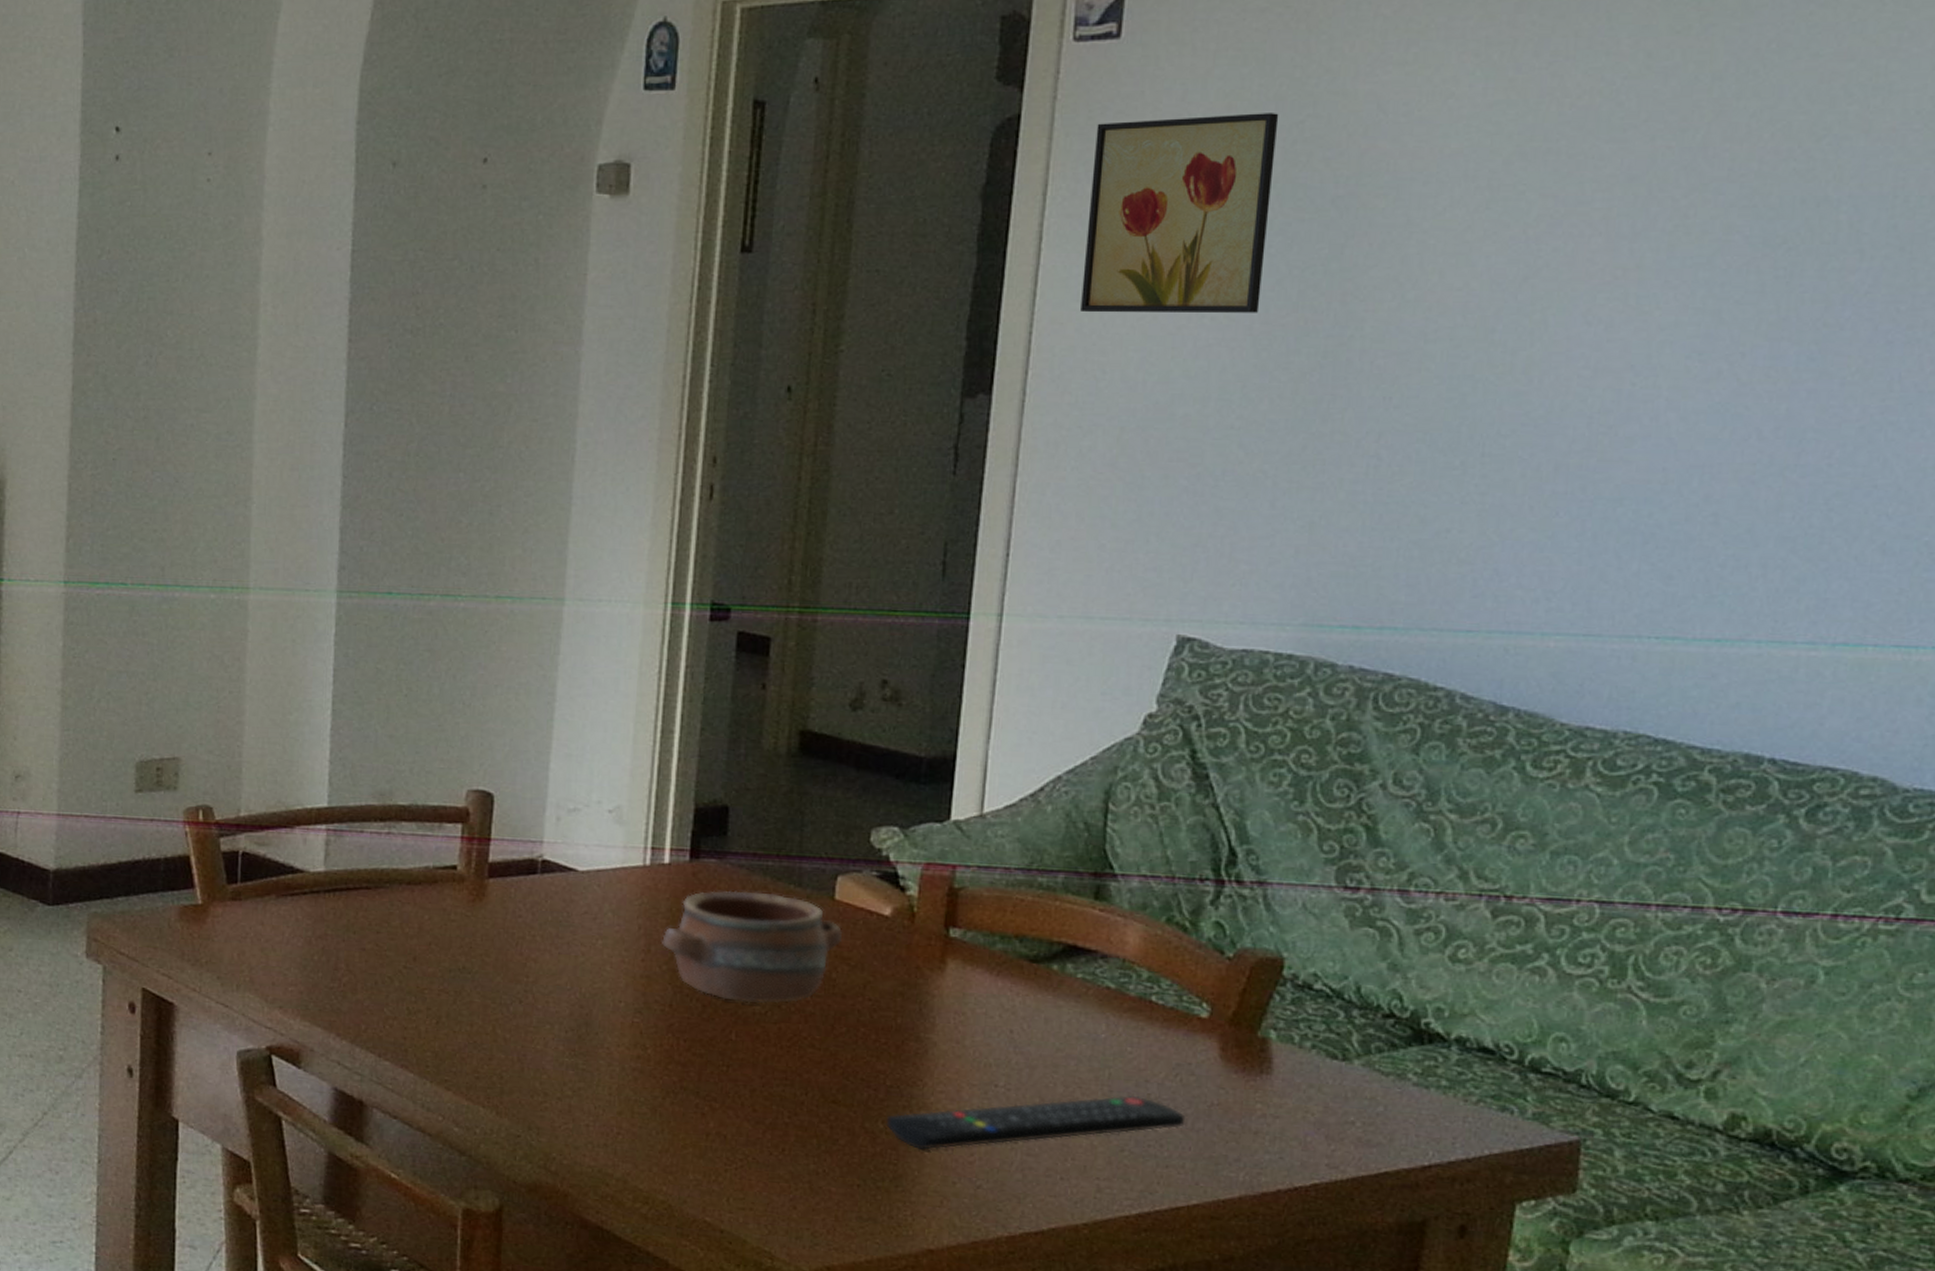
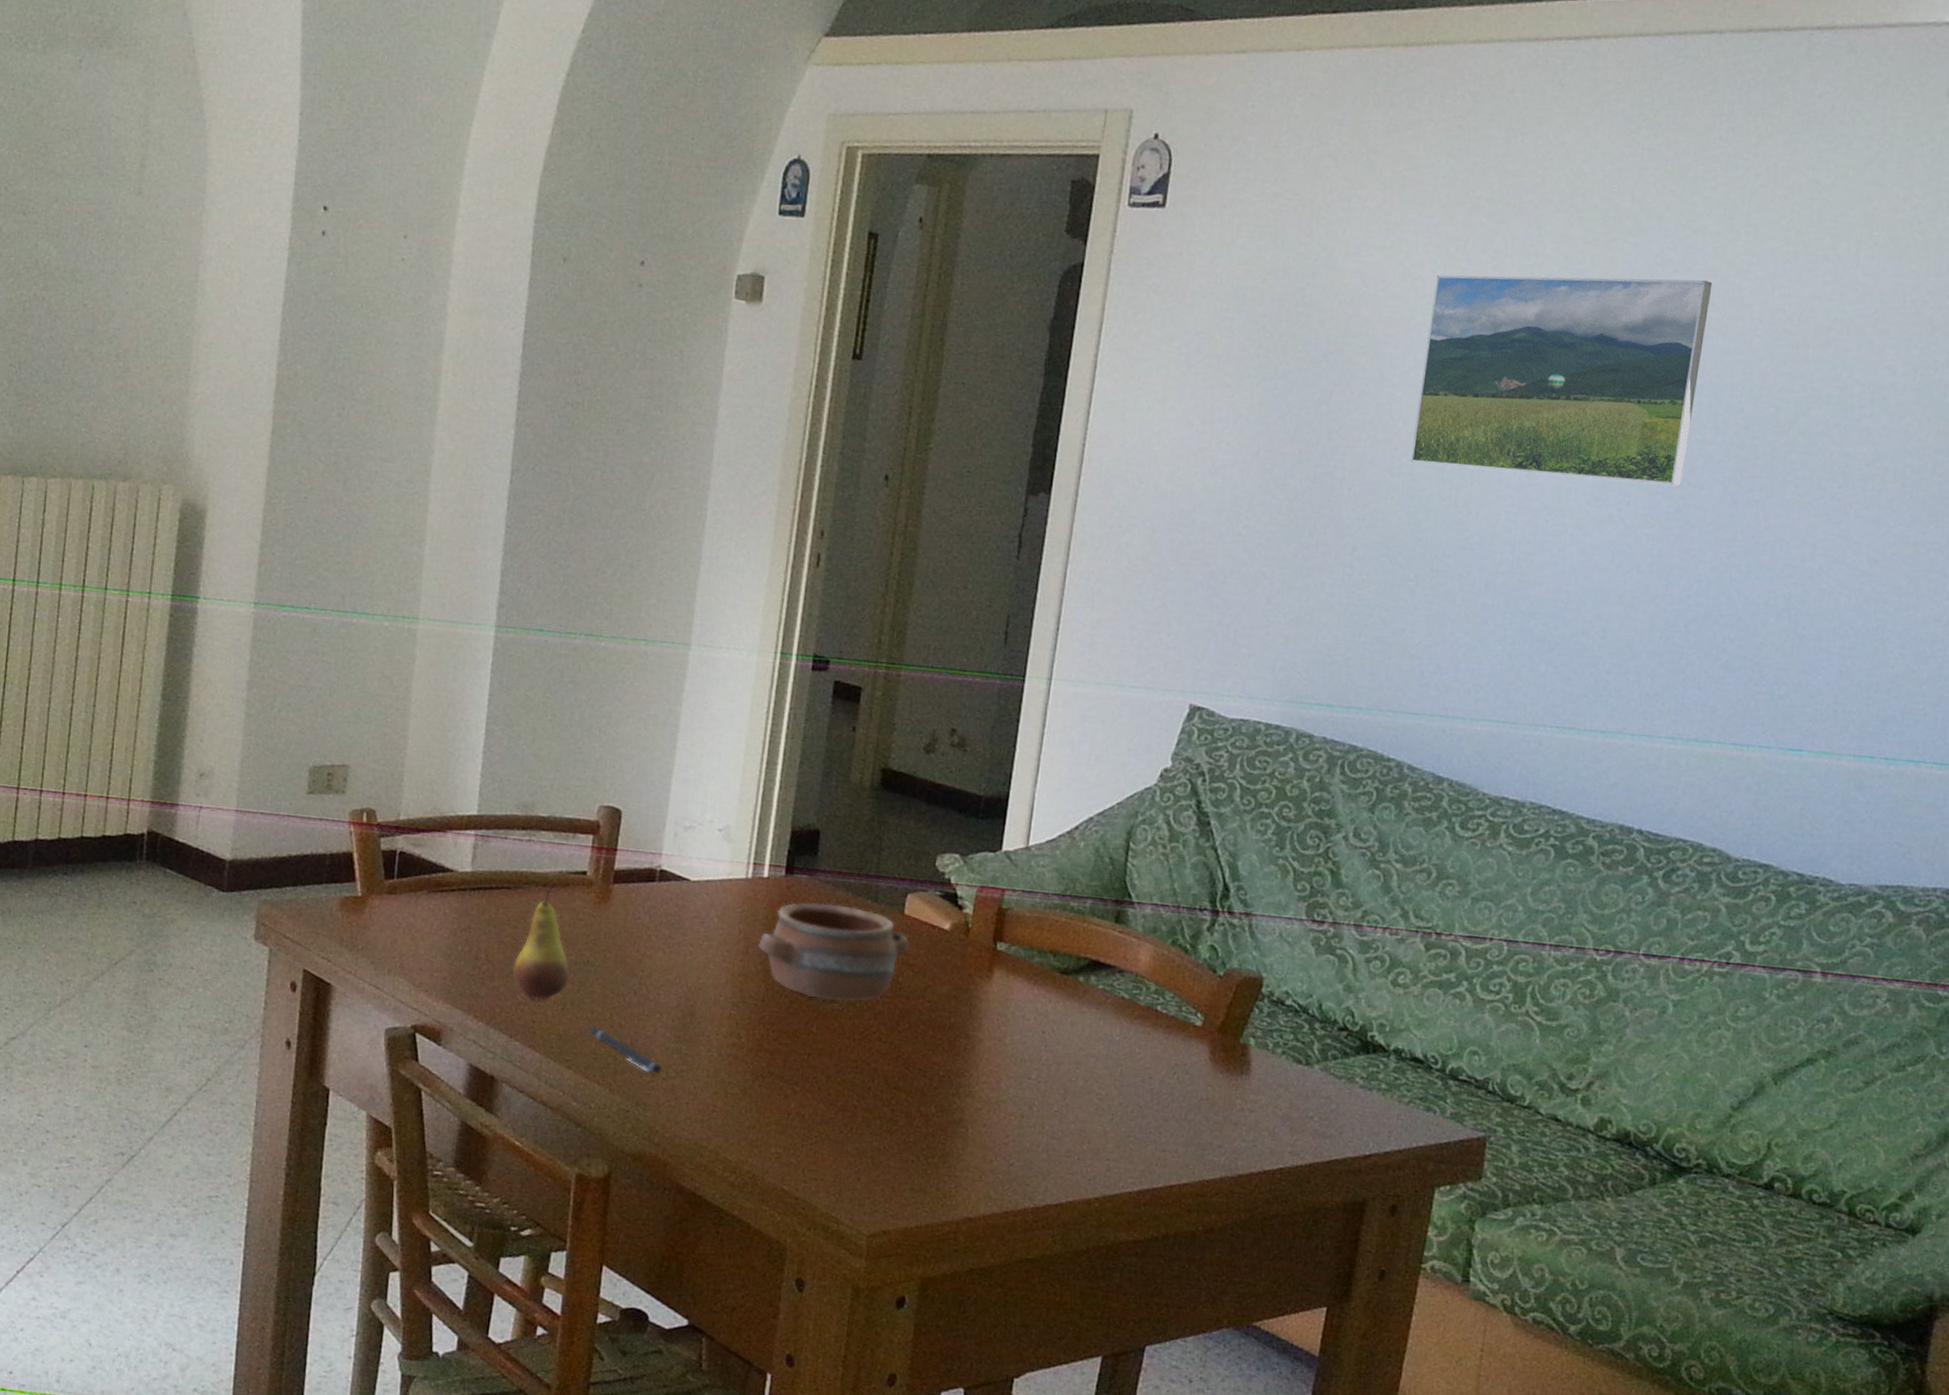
fruit: none [377,881,444,1014] -> present [512,883,570,1001]
pen: none [468,1042,556,1095] -> present [588,1027,662,1075]
remote control: present [885,1095,1186,1151] -> none [937,1089,1180,1132]
wall art: present [1081,113,1279,313] -> none [1124,275,1286,442]
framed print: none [1449,65,1849,327] -> present [1410,275,1713,486]

